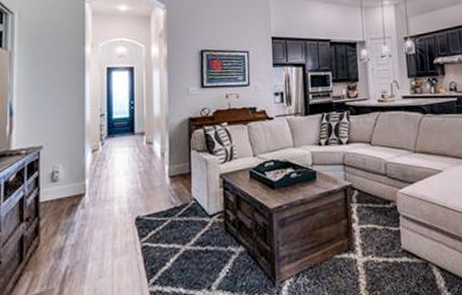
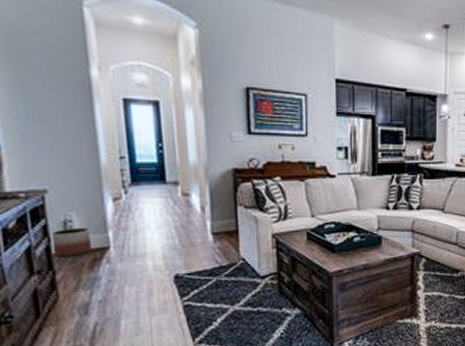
planter: none [40,177,72,204] -> present [52,228,93,256]

